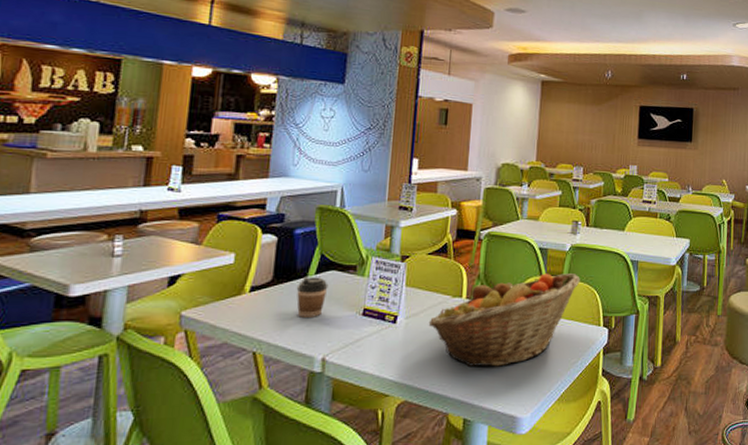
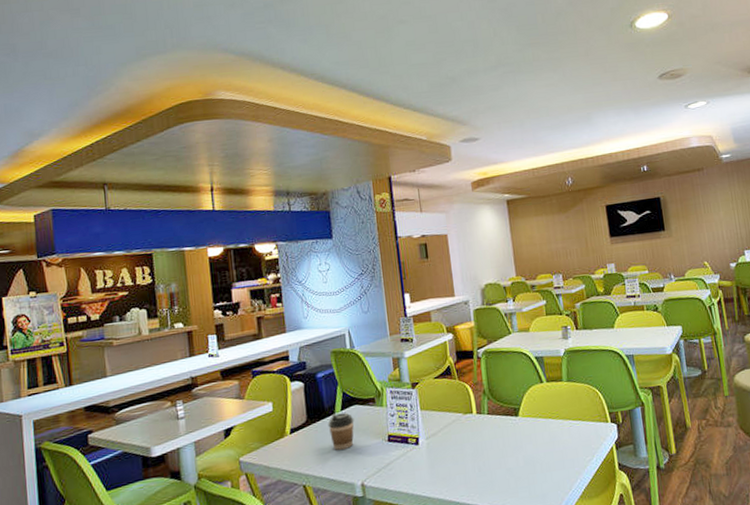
fruit basket: present [428,273,580,368] -> none [447,376,580,476]

